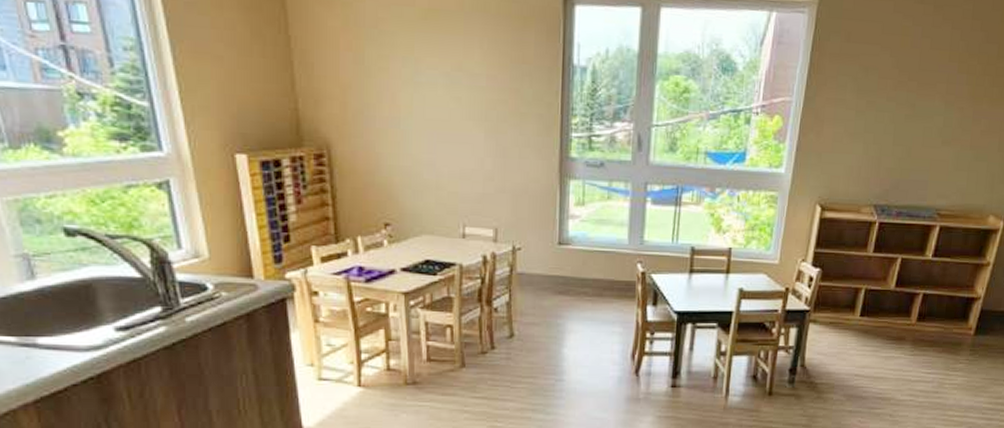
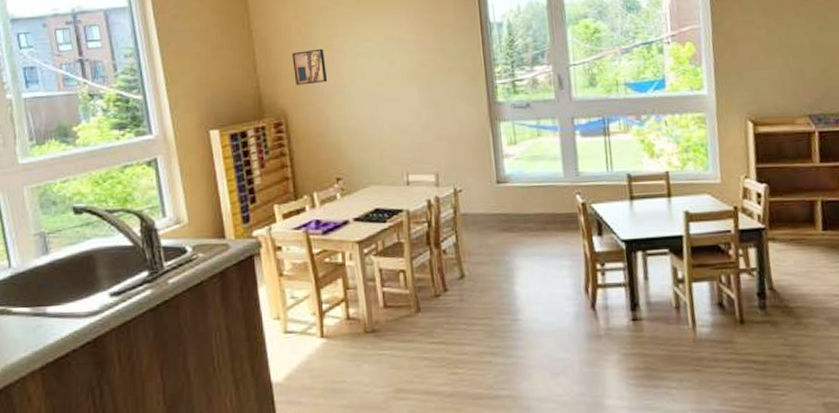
wall art: none [339,70,381,113] -> present [292,48,328,85]

